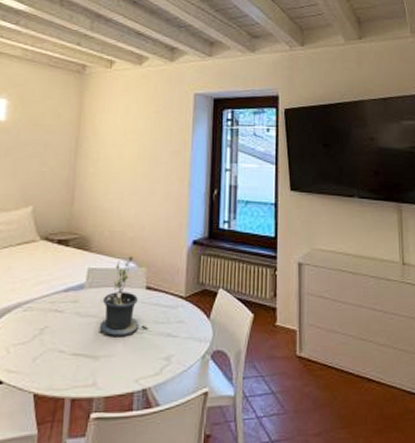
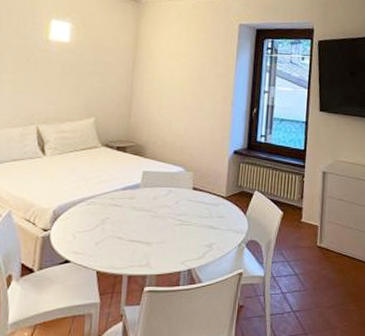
potted plant: present [99,256,148,337] -> none [152,162,194,228]

